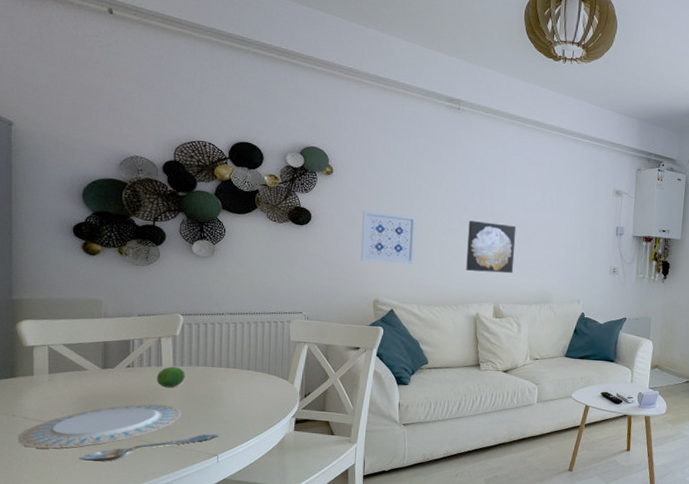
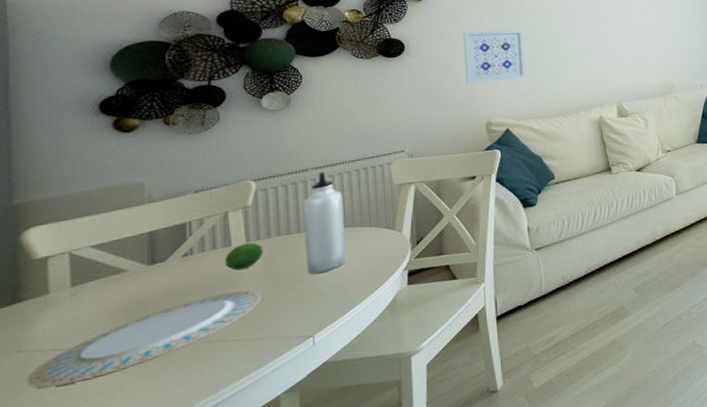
spoon: present [78,434,219,462] -> none [120,311,313,387]
water bottle: none [217,318,249,405] -> present [303,171,346,275]
wall art: present [466,221,517,274] -> none [579,23,632,75]

